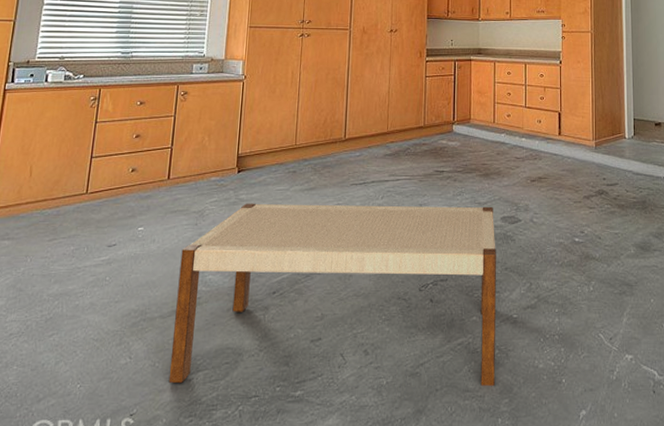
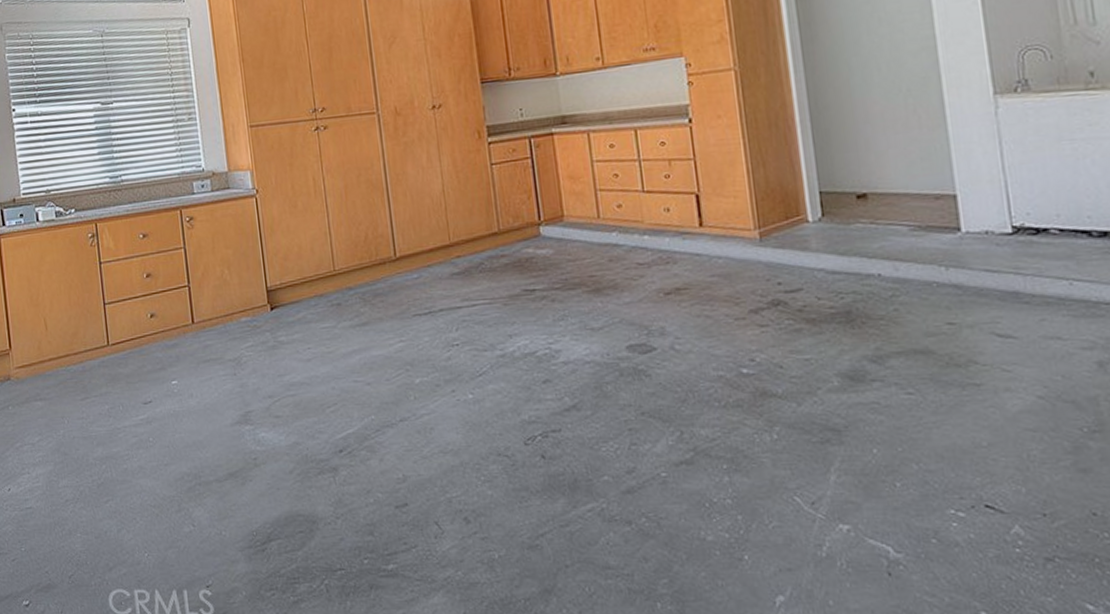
bench: present [168,203,496,386] -> none [224,332,646,562]

